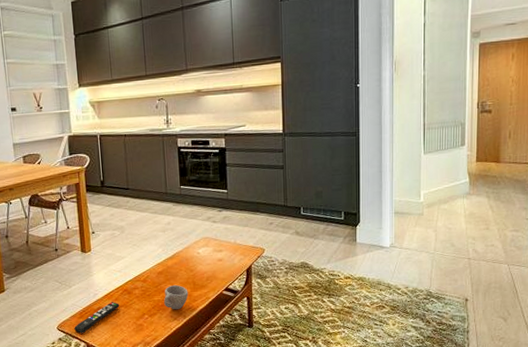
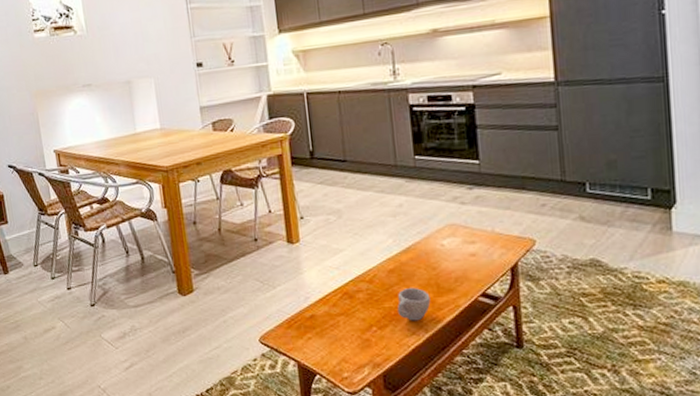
remote control: present [74,302,120,334] -> none [280,308,339,350]

